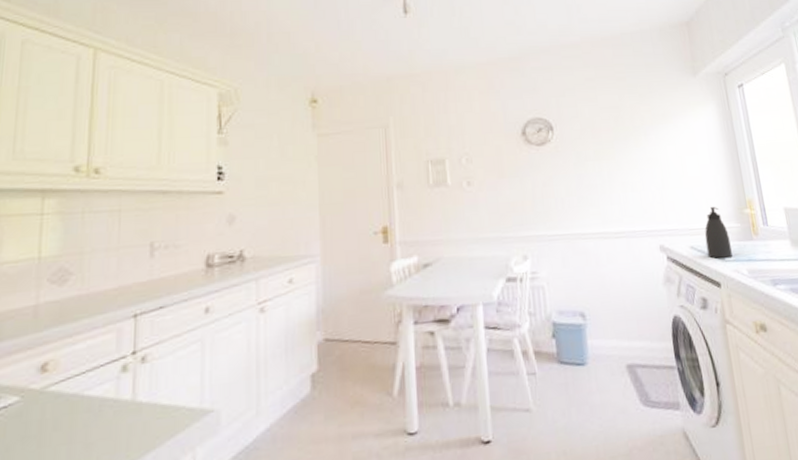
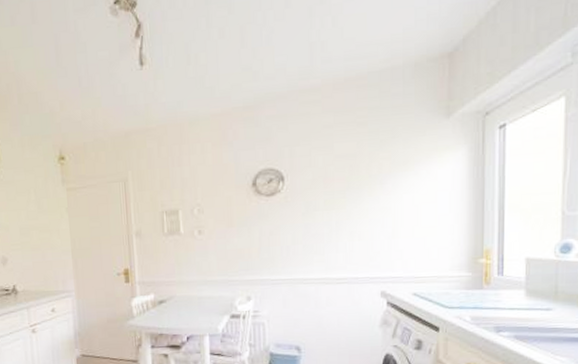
soap dispenser: present [704,206,732,259] -> none [430,255,457,306]

